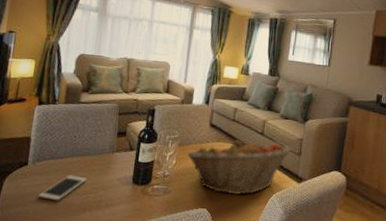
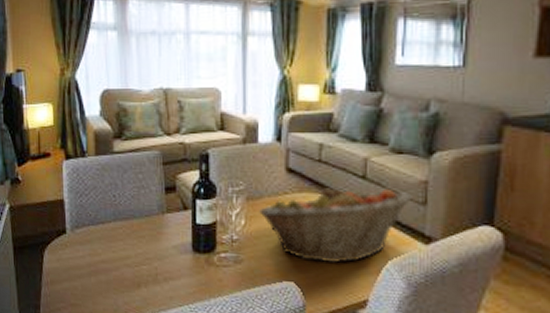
cell phone: present [38,175,87,201] -> none [84,243,137,275]

